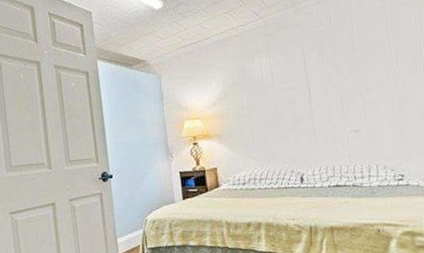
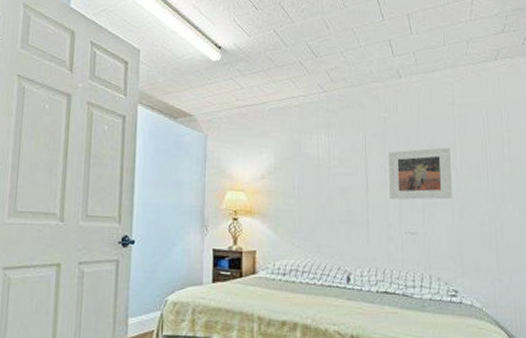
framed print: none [326,48,391,105] -> present [388,147,452,200]

